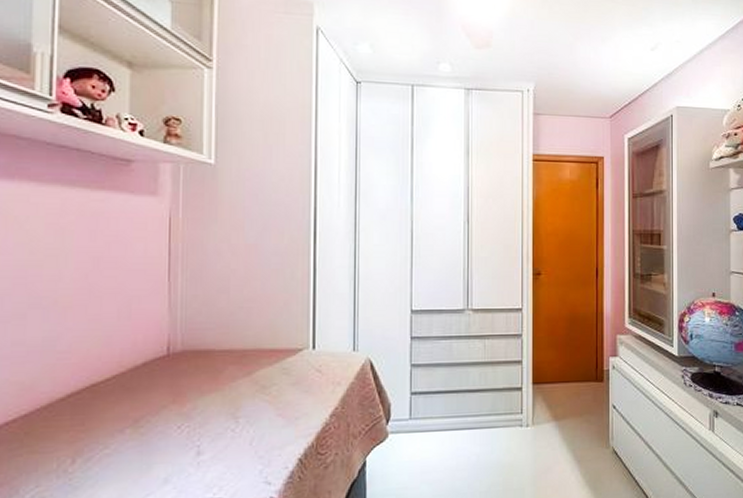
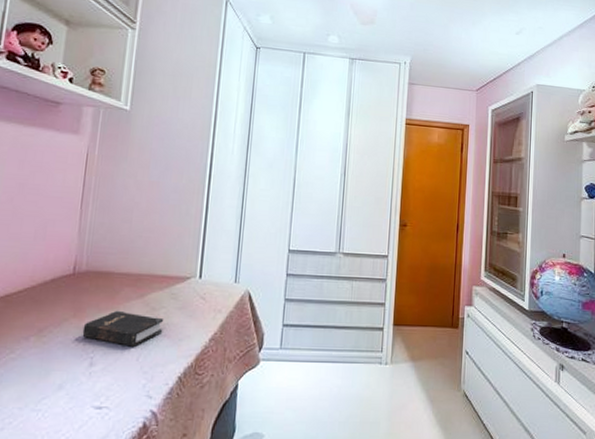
hardback book: none [185,391,277,431] -> present [82,310,164,347]

